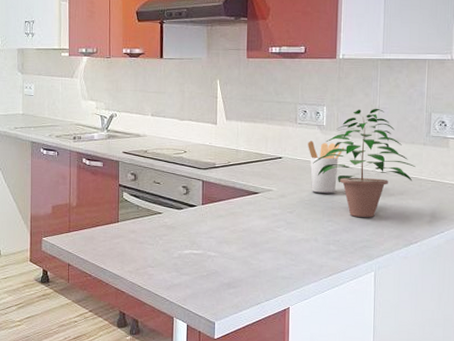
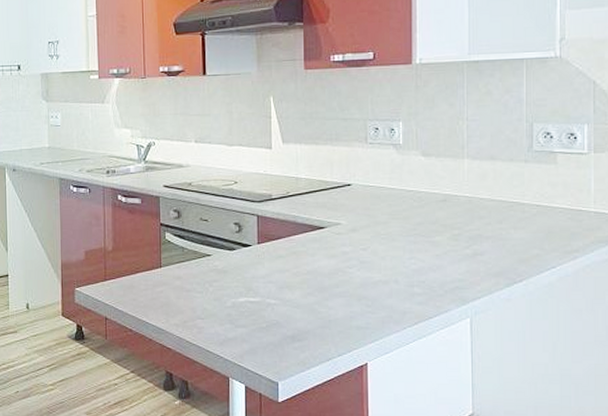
utensil holder: present [308,140,345,193] -> none [382,163,427,225]
potted plant: present [313,108,416,217] -> none [389,120,516,252]

